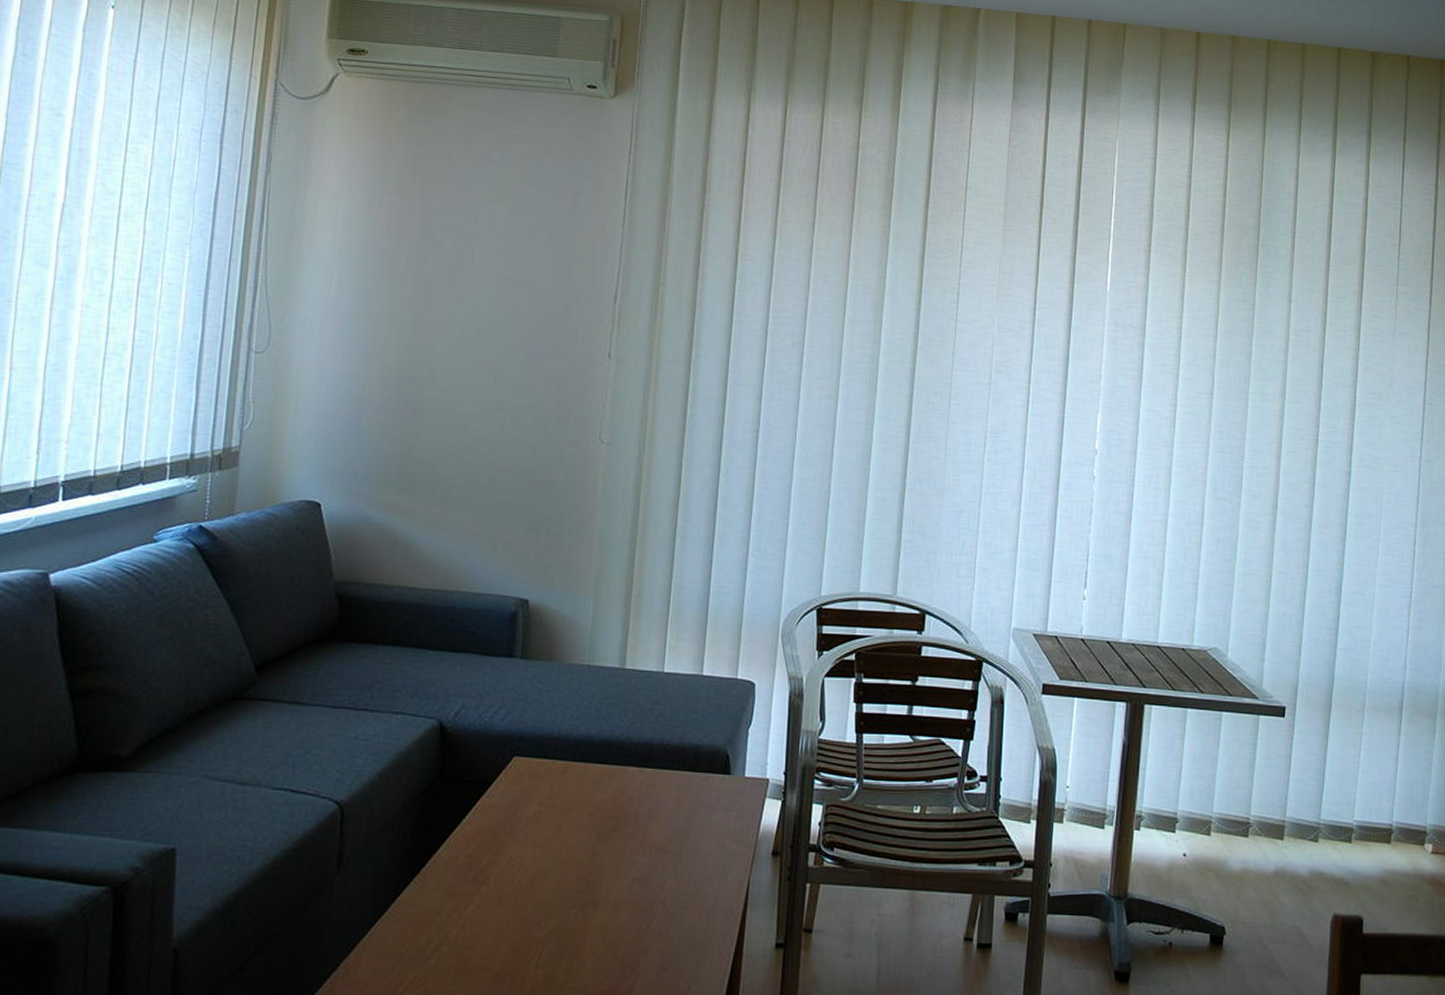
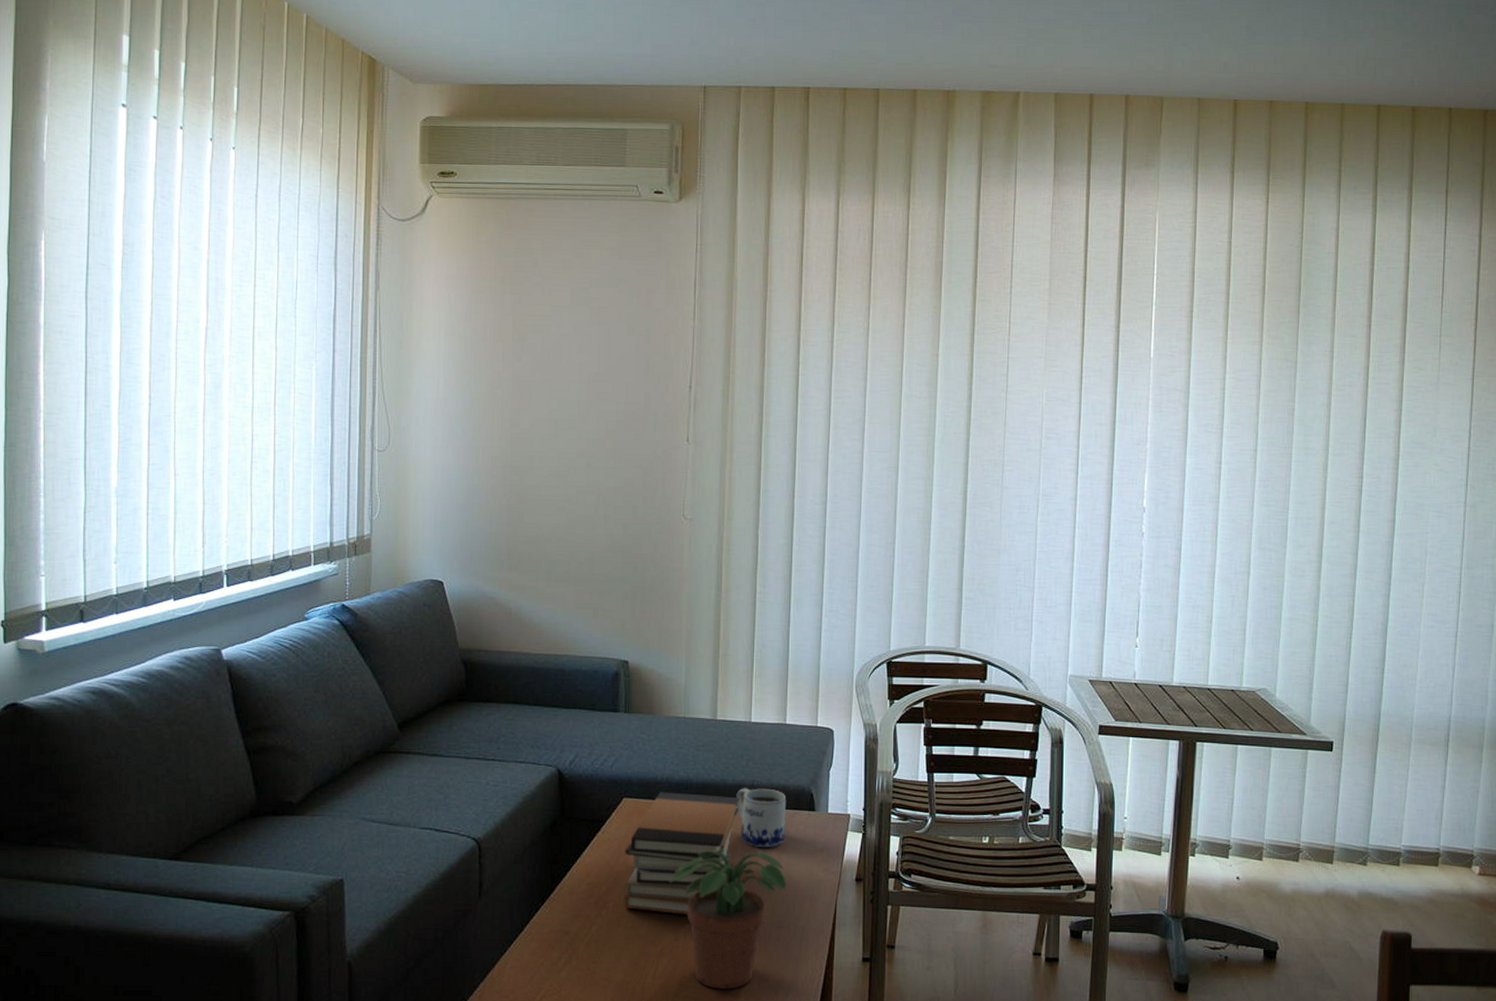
book stack: none [507,750,646,893] -> present [624,792,740,915]
potted plant: none [561,817,695,980] -> present [670,849,786,989]
mug: none [642,747,699,815] -> present [736,788,787,847]

